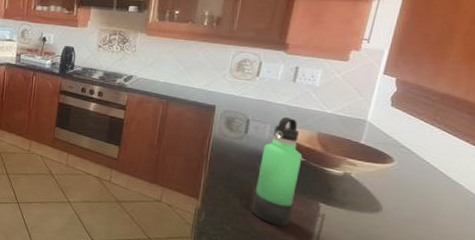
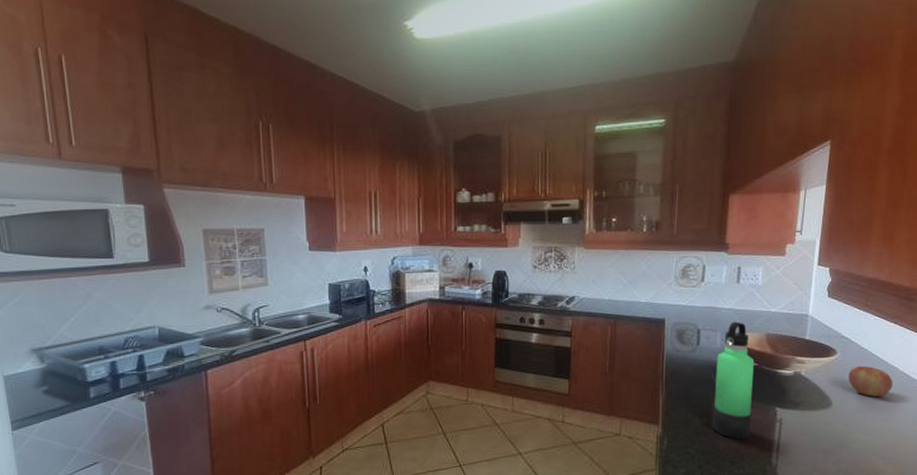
apple: none [404,177,456,211] -> present [849,365,893,398]

